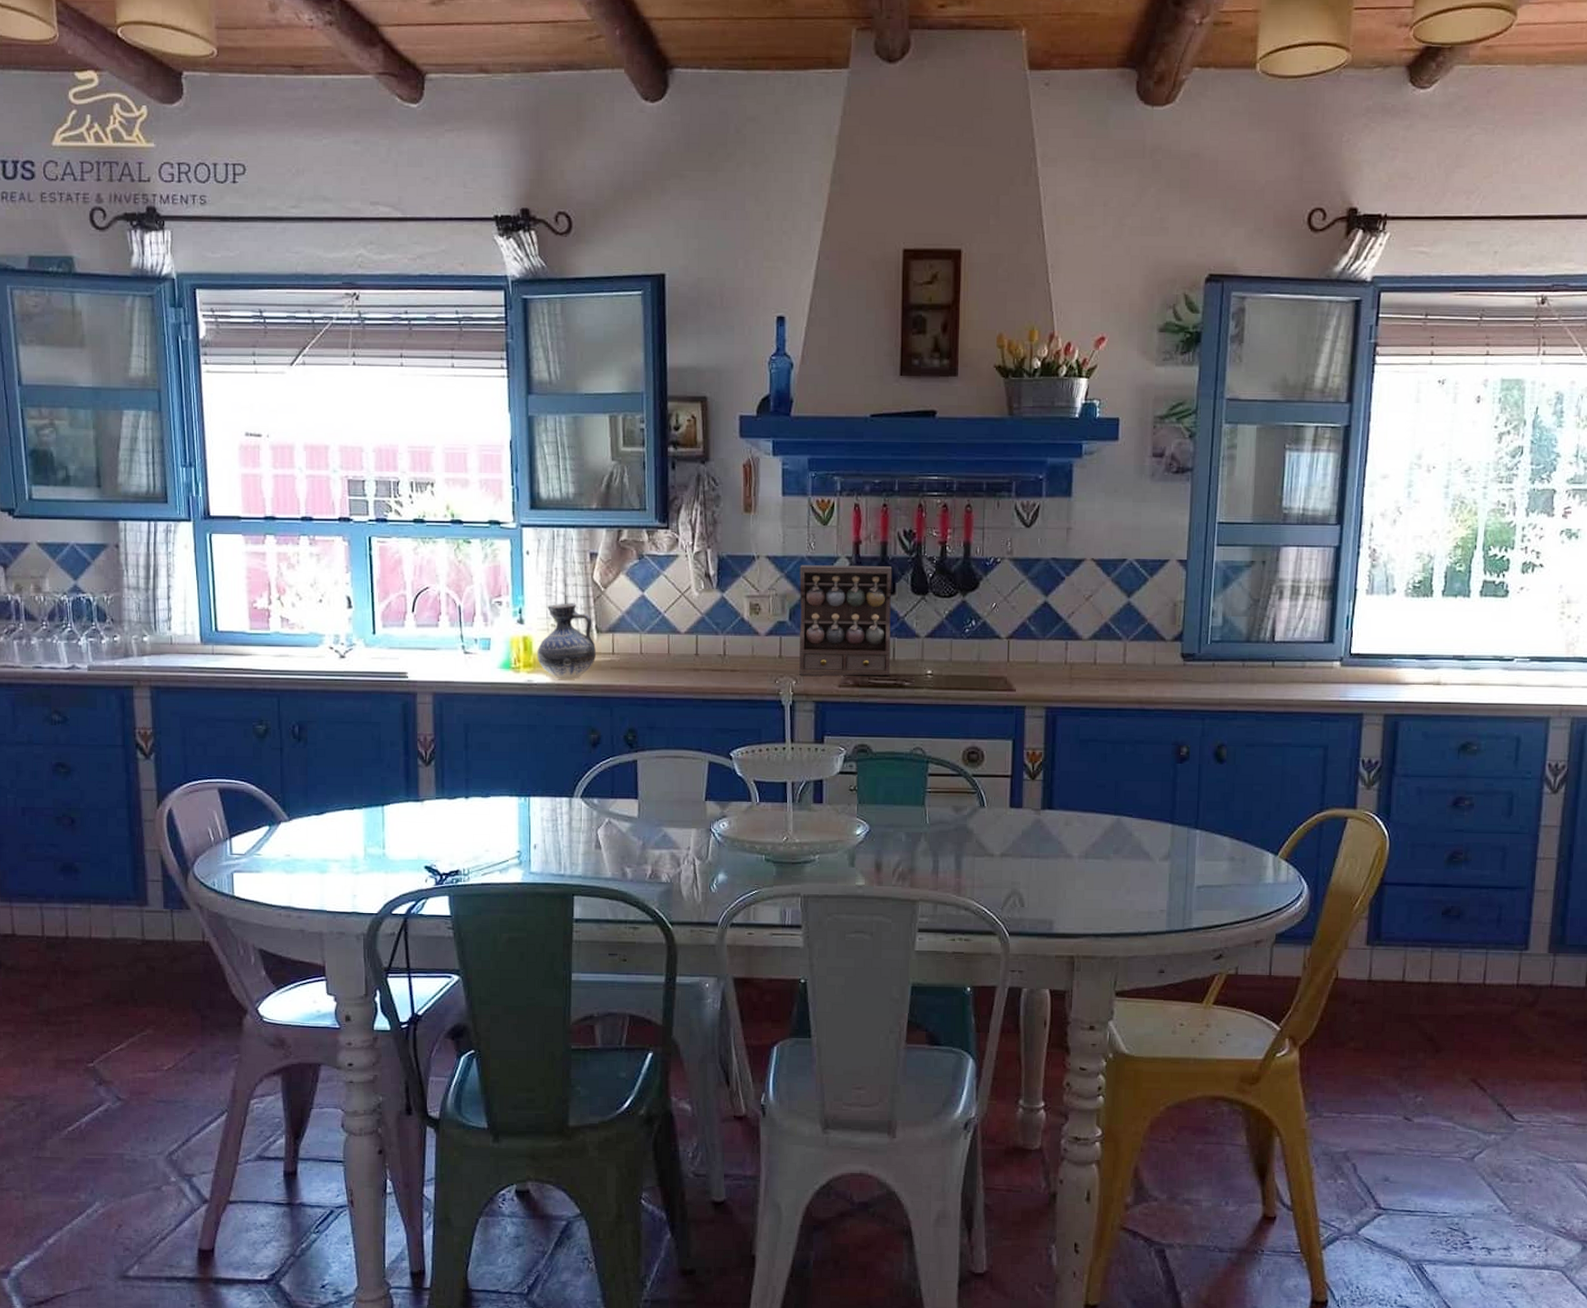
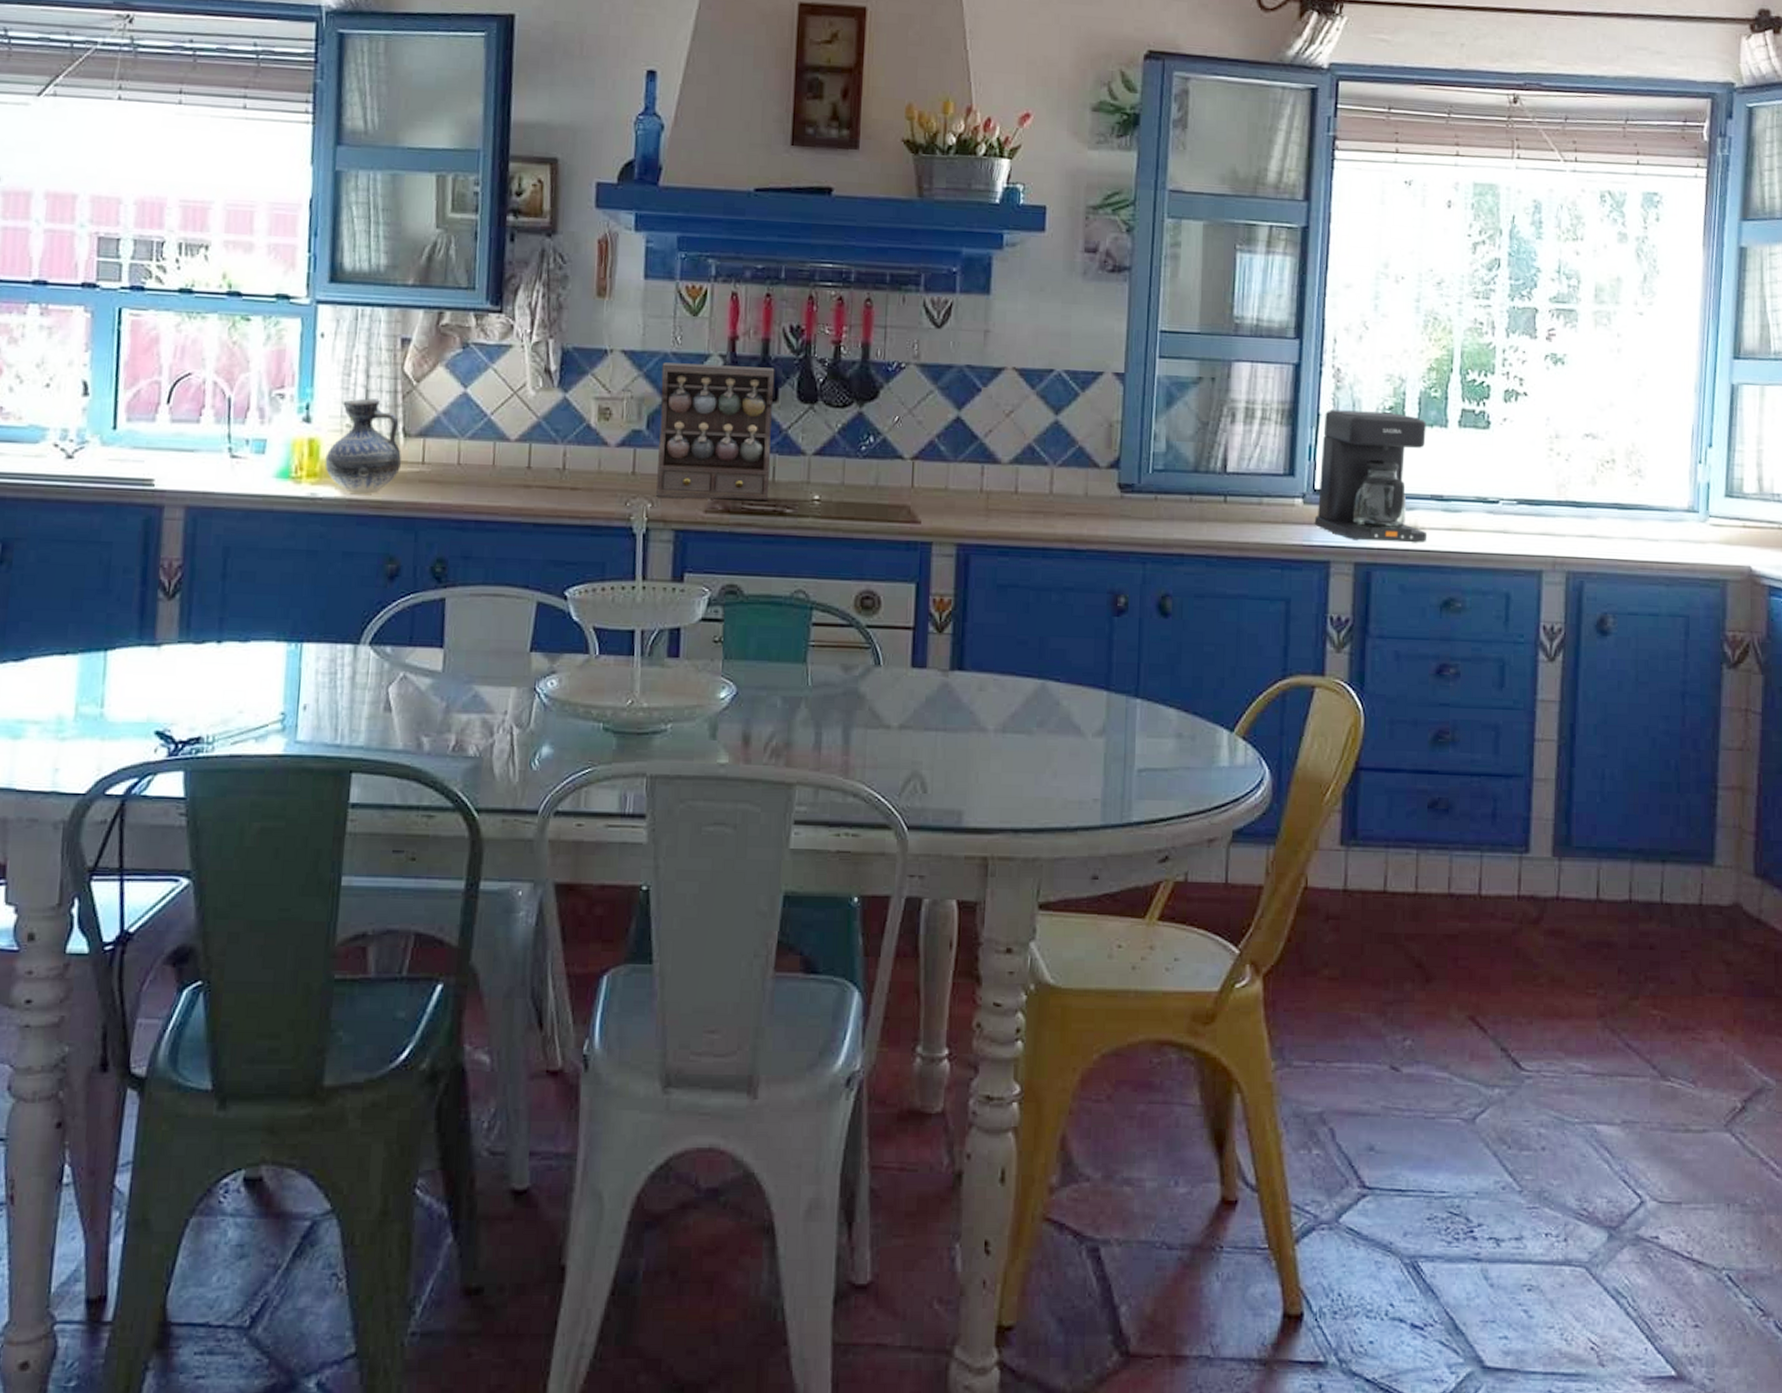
coffee maker: none [1350,585,1451,697] -> present [1314,409,1428,544]

